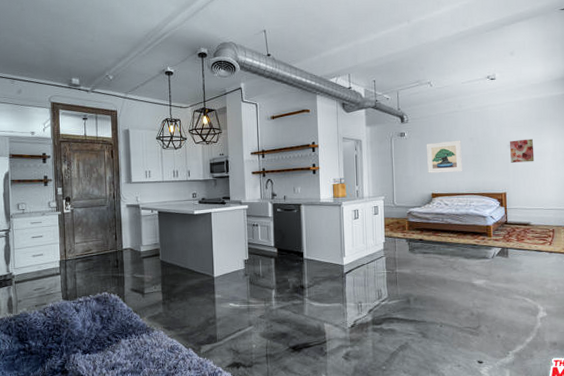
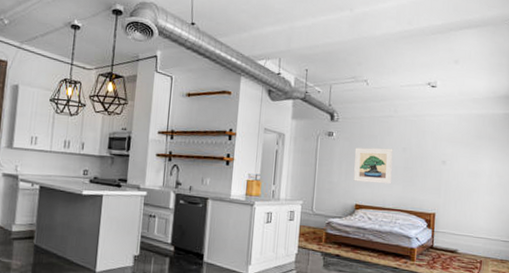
wall art: present [509,138,535,163] -> none [443,156,470,183]

